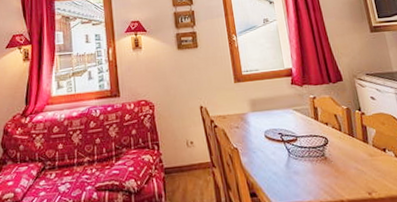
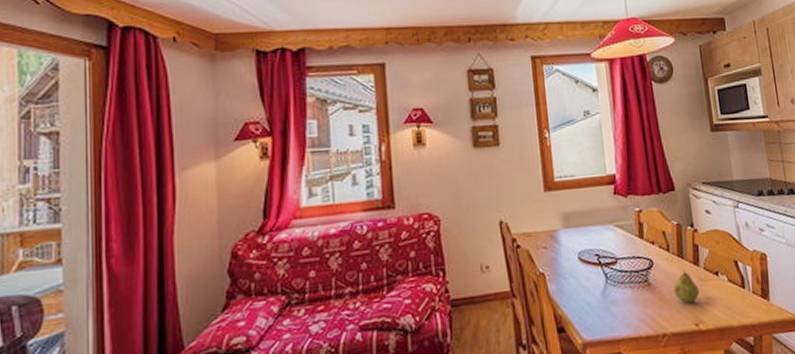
fruit: none [346,146,370,175] -> present [673,270,700,303]

